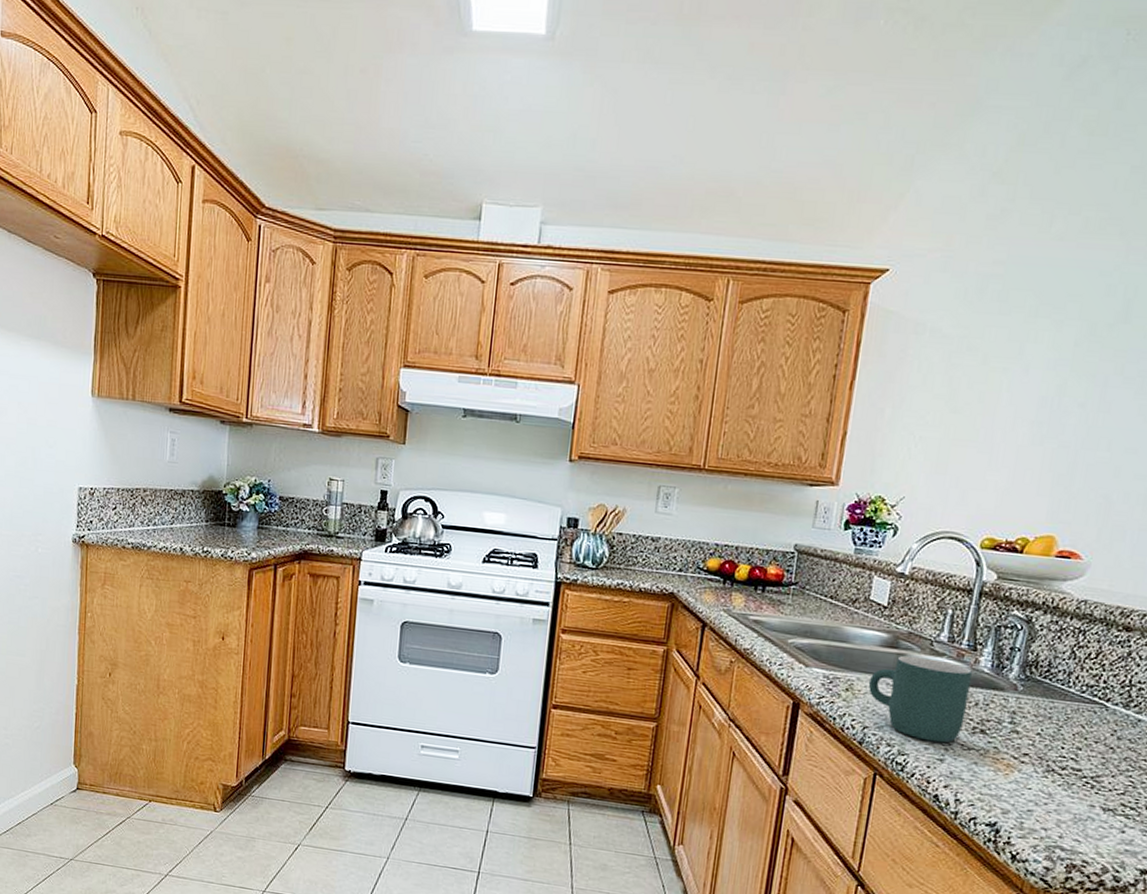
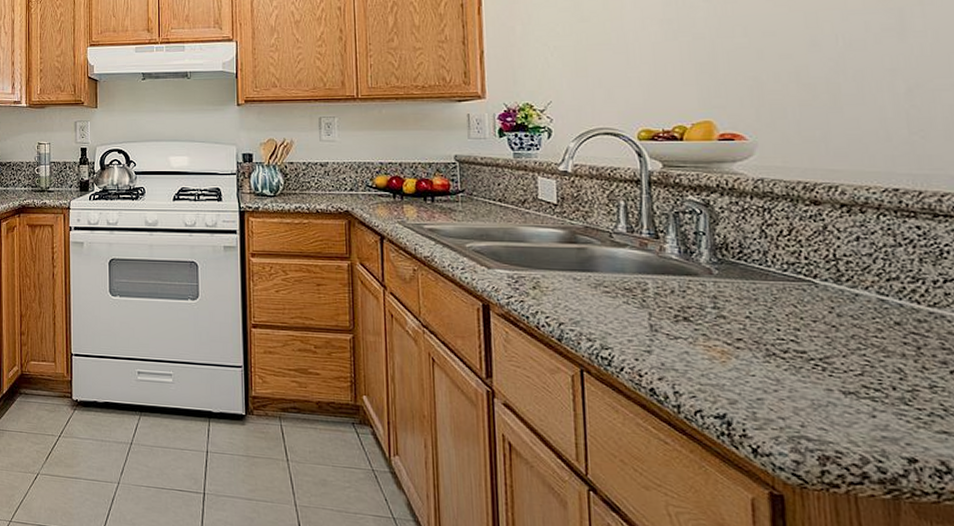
mug: present [868,655,973,743] -> none [554,249,664,334]

